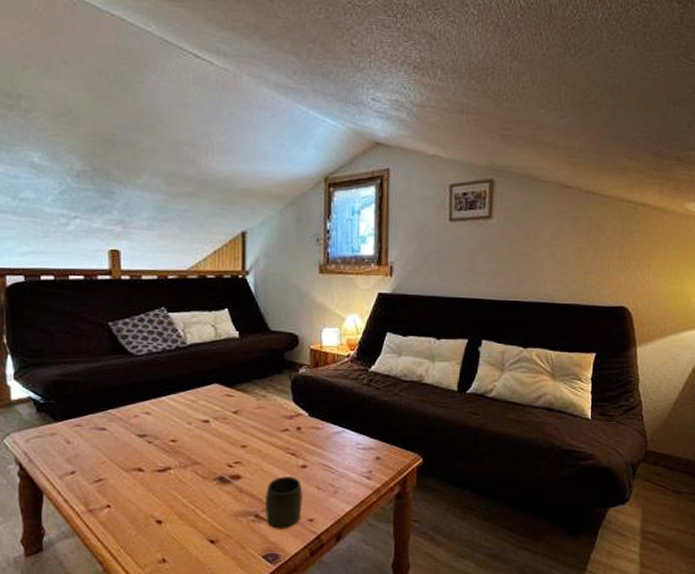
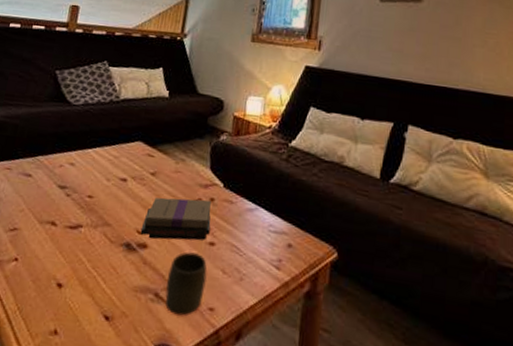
books: none [231,429,301,470] -> present [140,197,211,241]

